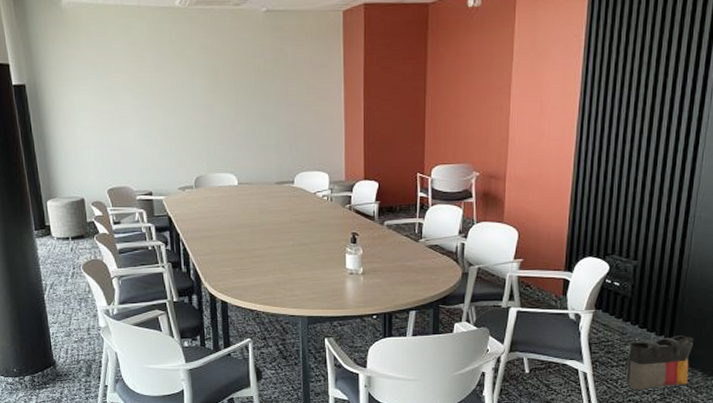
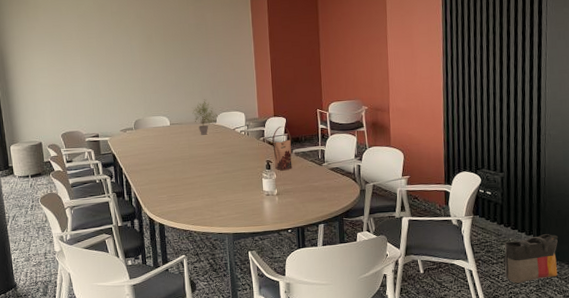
potted plant: none [265,154,296,199] -> present [192,99,218,135]
handbag: none [358,192,384,246] -> present [270,126,292,171]

